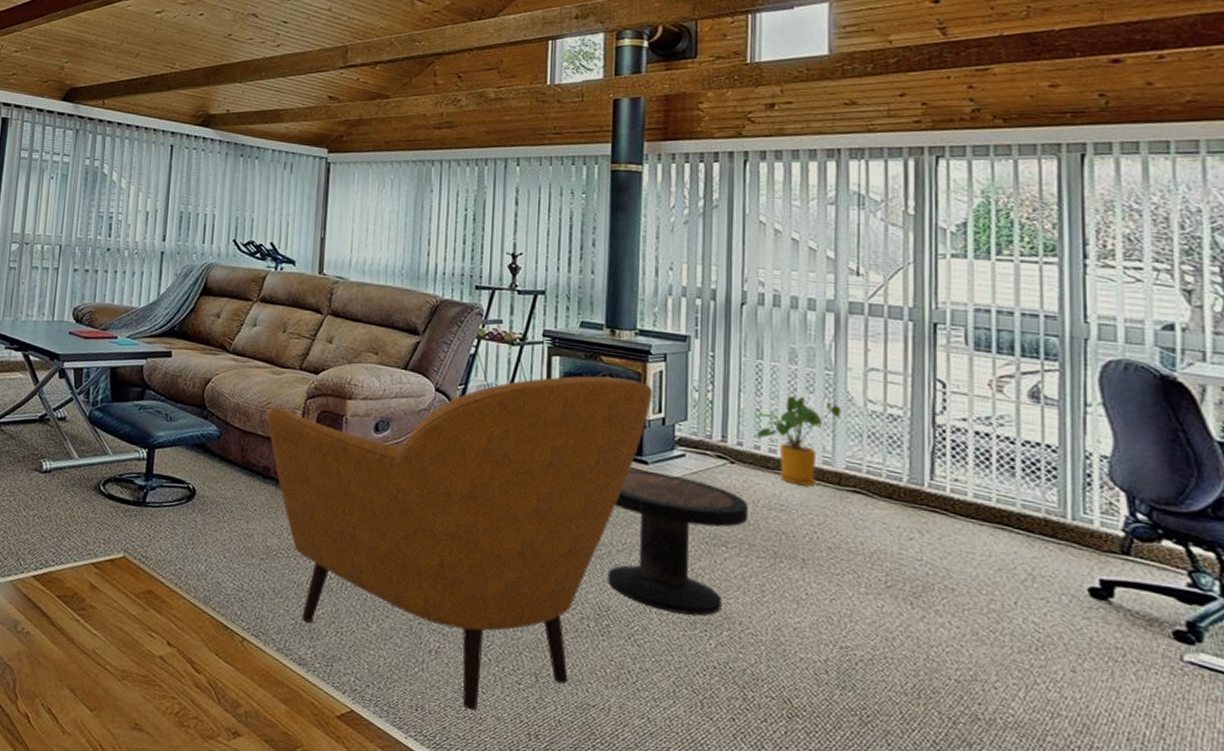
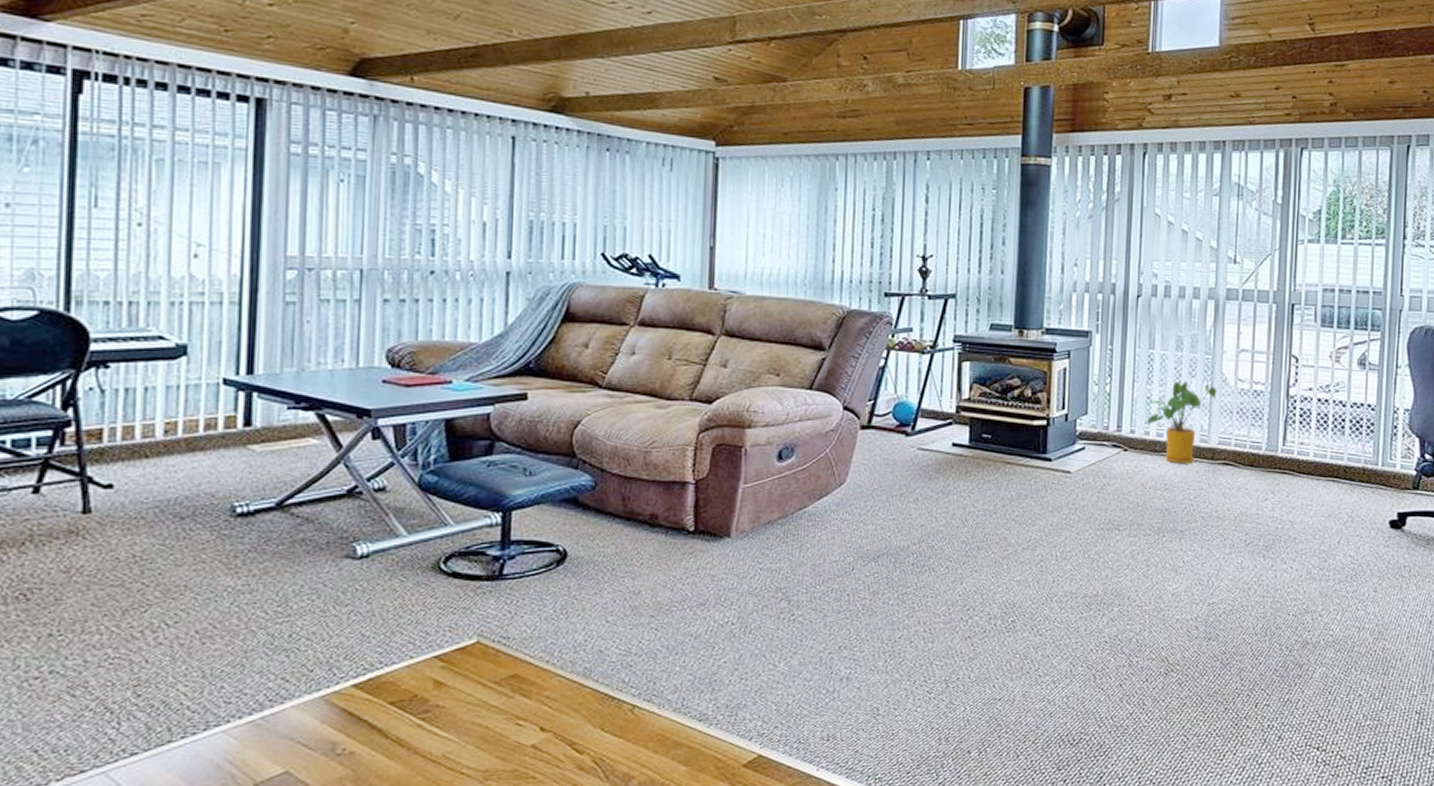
armchair: present [267,376,653,711] -> none [652,378,1058,729]
side table: present [607,469,749,616] -> none [1013,467,1138,599]

